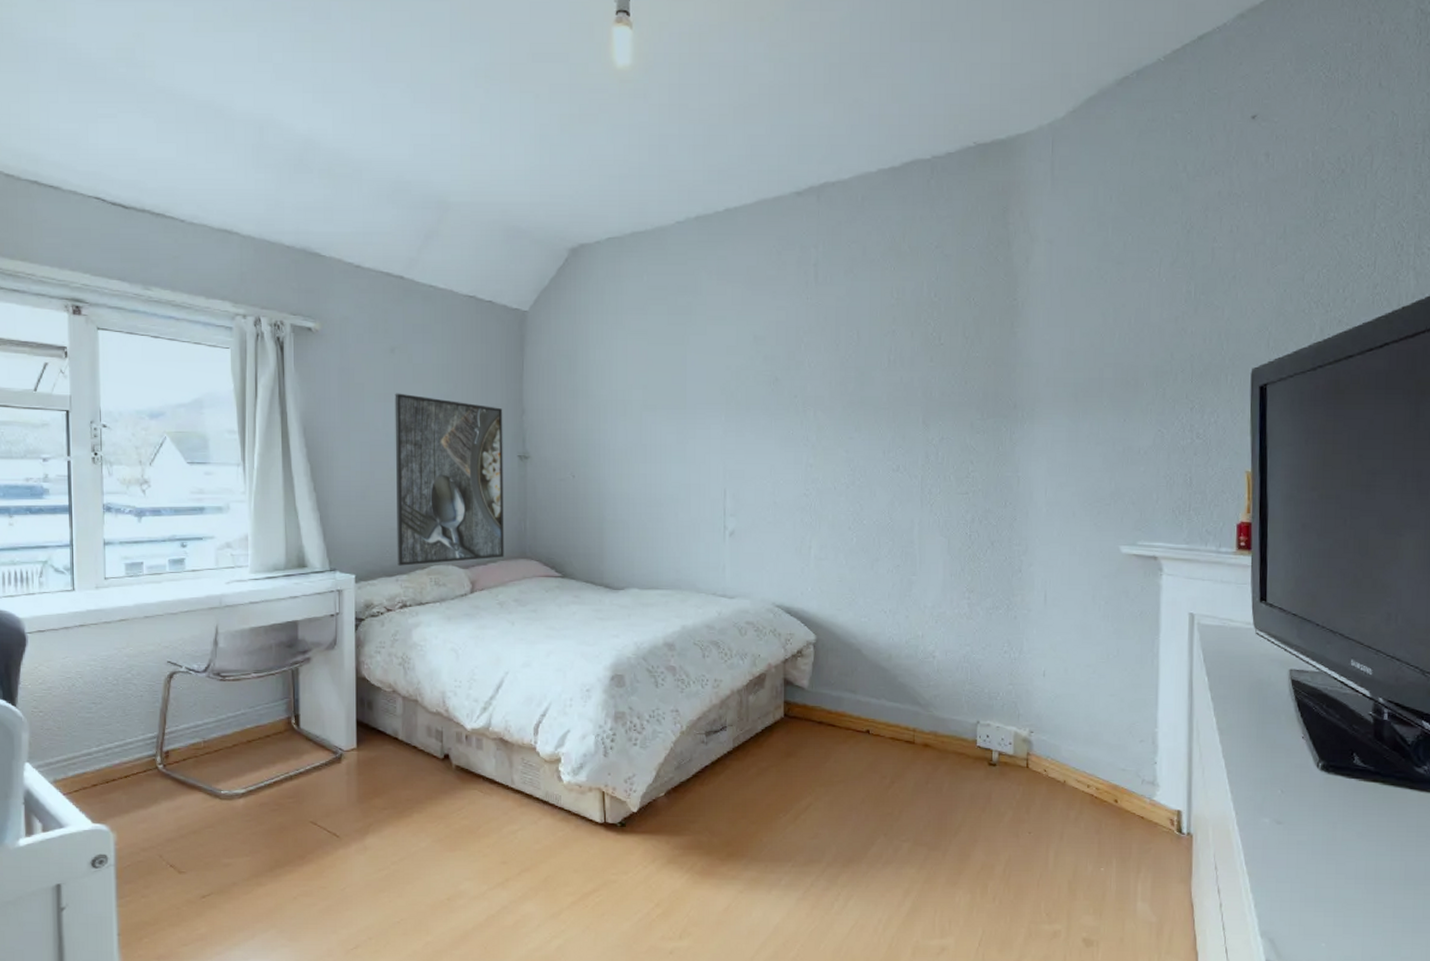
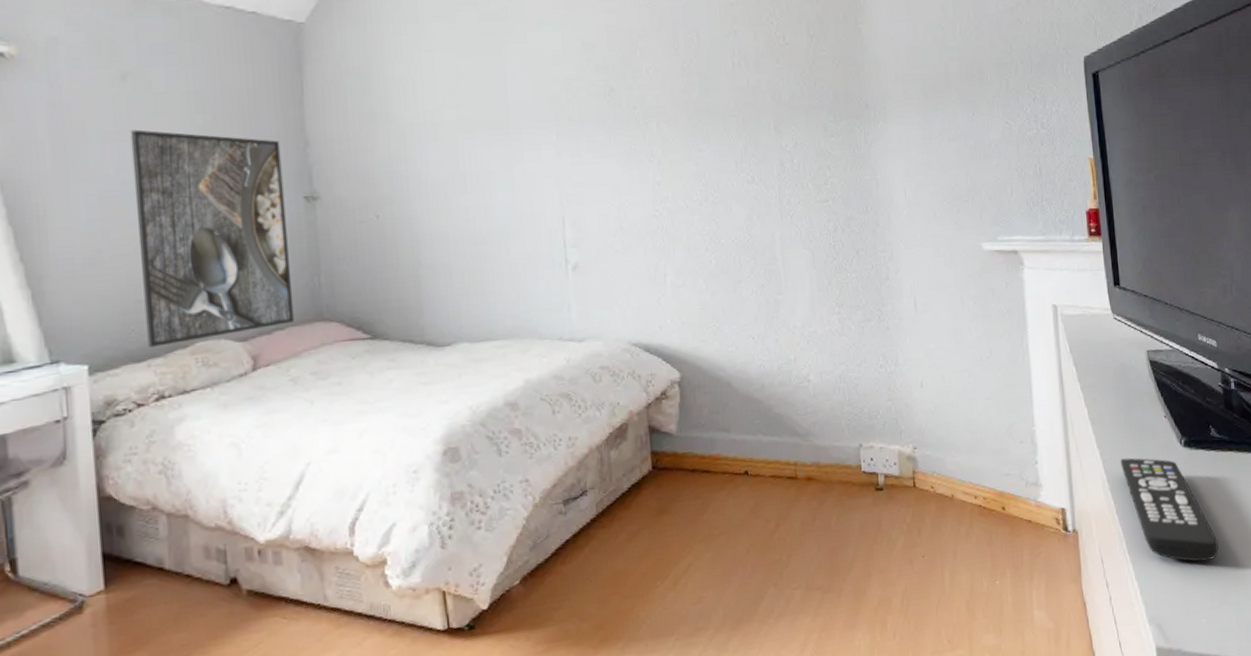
remote control: none [1246,772,1349,887] -> present [1120,457,1218,562]

